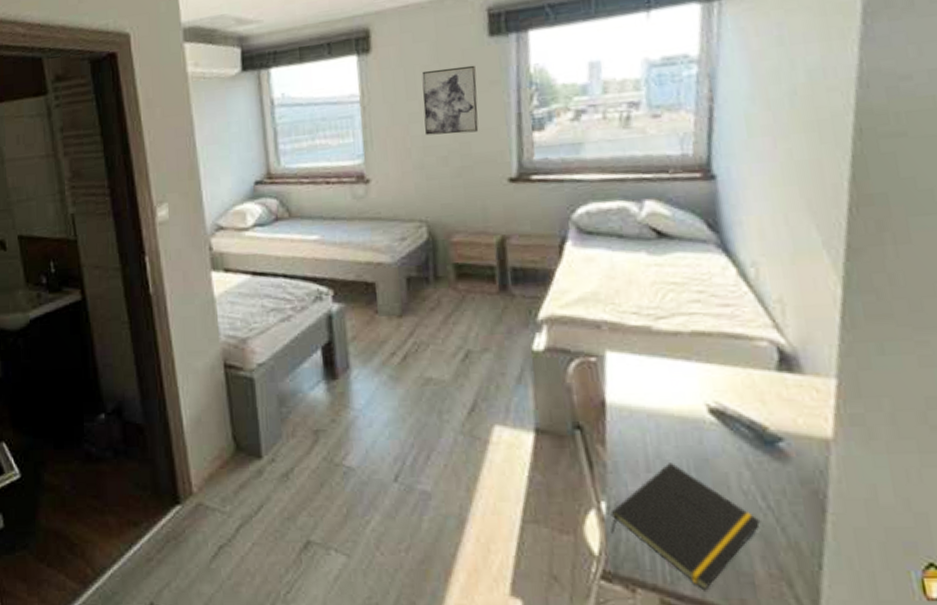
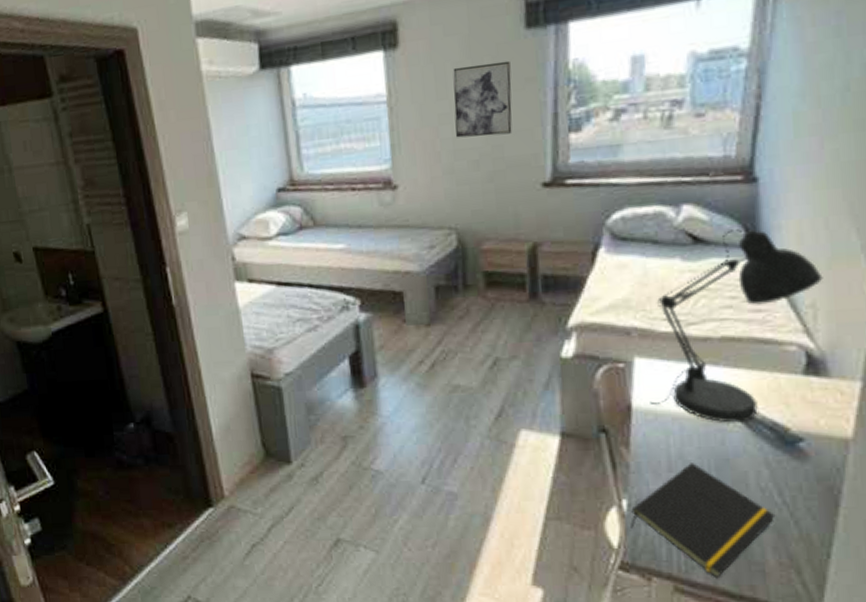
desk lamp: none [624,224,788,421] -> present [650,229,823,423]

